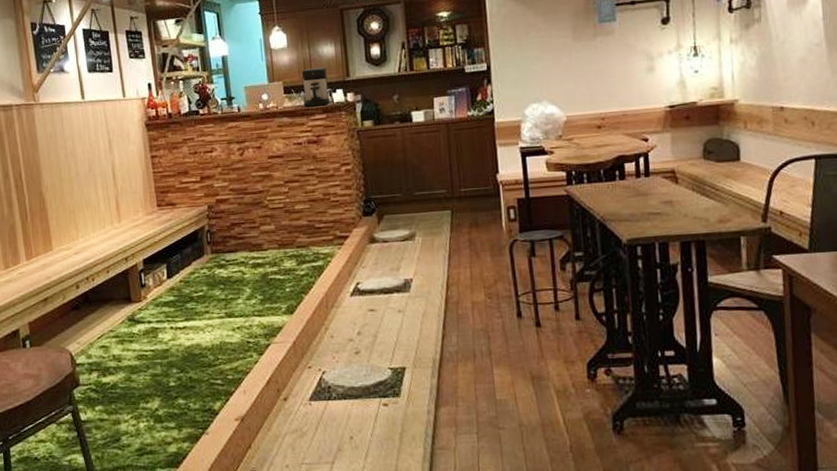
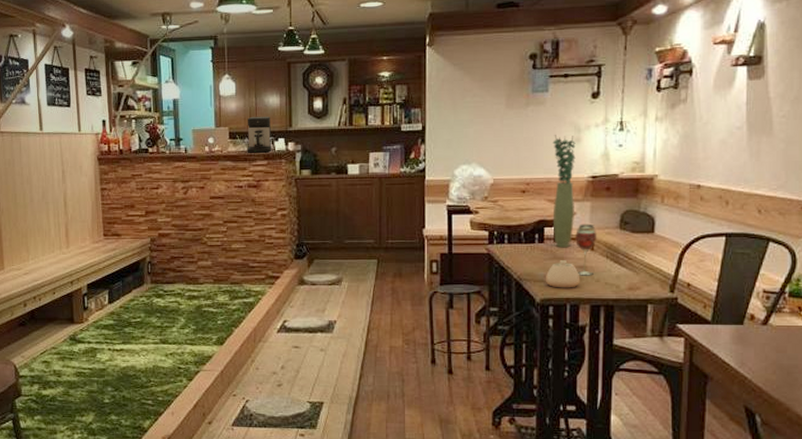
vase: none [625,65,655,184] -> present [552,135,576,248]
sugar bowl: none [629,196,668,227] -> present [545,260,581,288]
wineglass: none [657,156,681,212] -> present [575,223,597,276]

